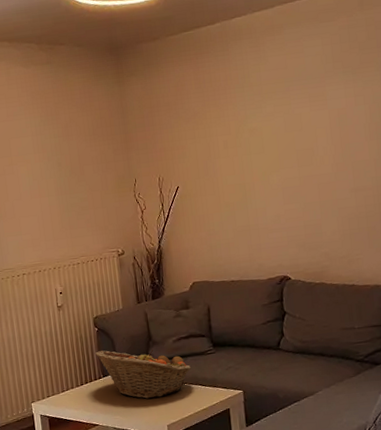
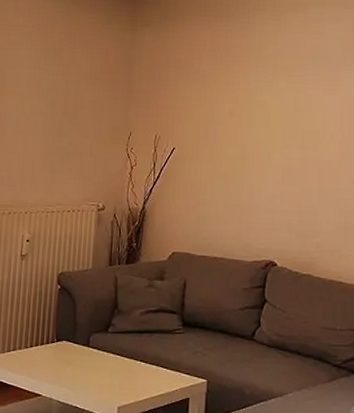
fruit basket: present [95,348,191,399] -> none [53,311,155,374]

